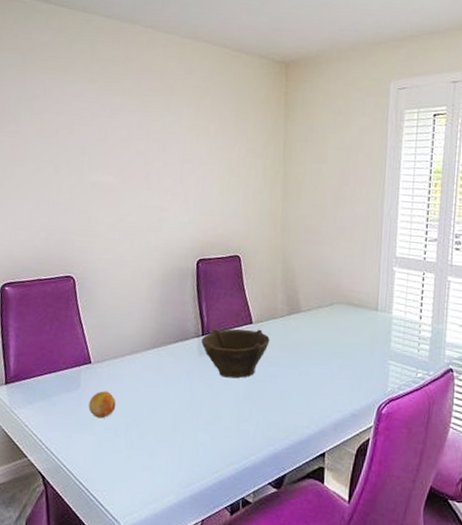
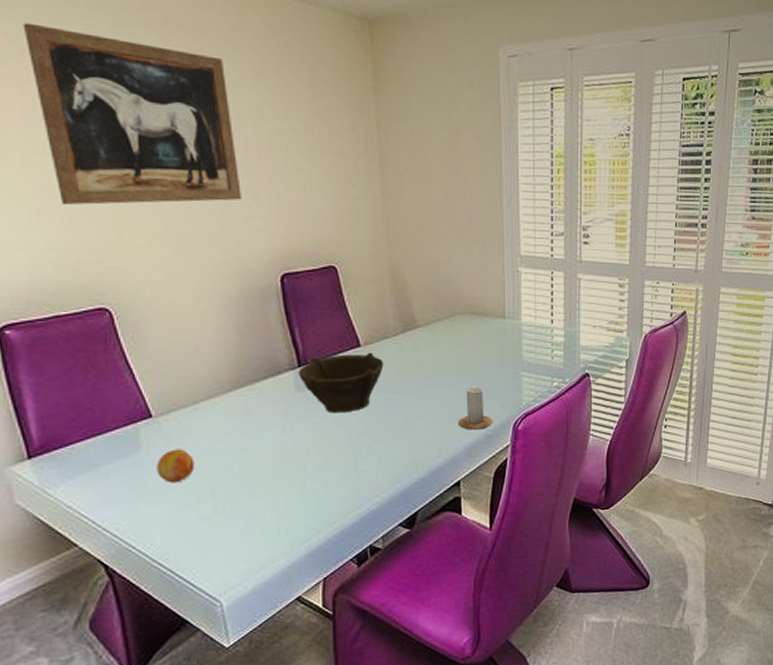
wall art: none [48,72,176,201] -> present [22,22,241,206]
candle: none [328,368,359,408] -> present [458,385,492,430]

